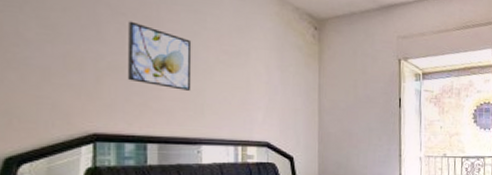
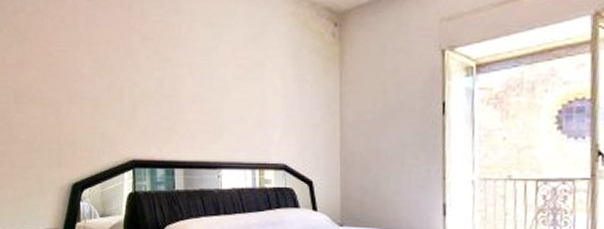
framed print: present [127,21,192,91] -> none [156,45,211,112]

